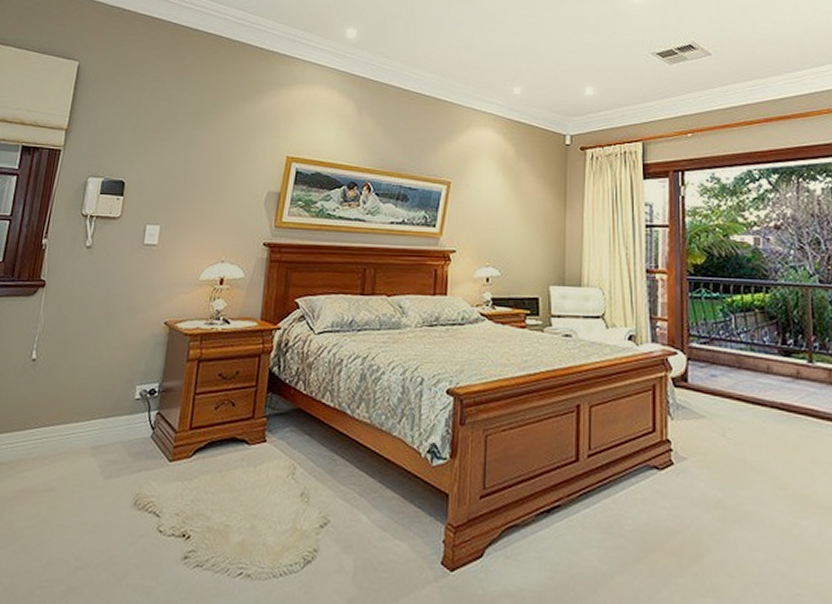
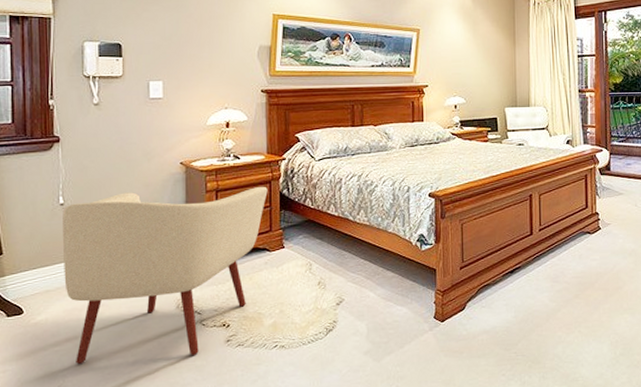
armchair: none [13,352,256,571] -> present [63,186,268,365]

